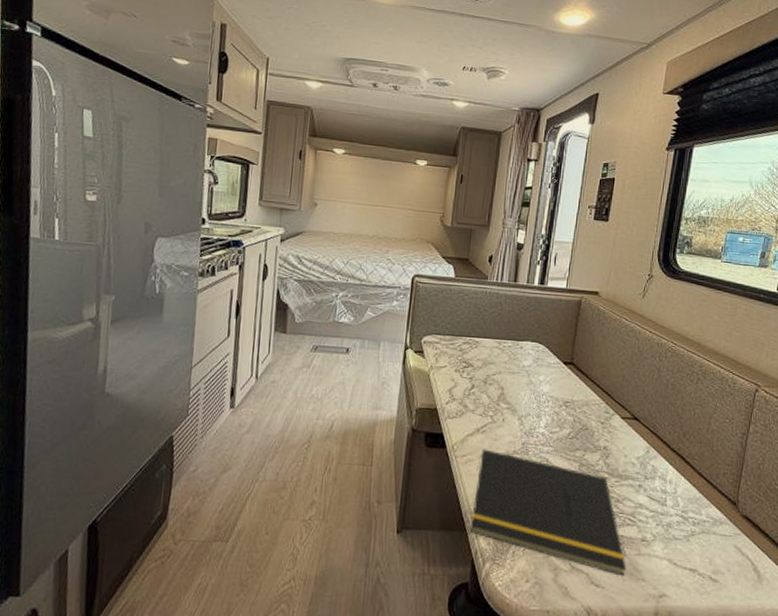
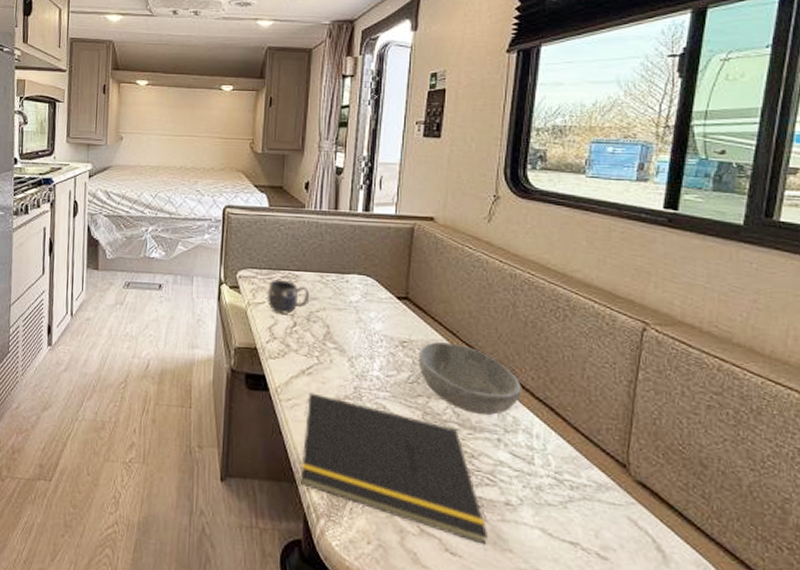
mug: none [448,345,487,377] -> present [267,280,309,314]
bowl: none [578,401,661,465] -> present [418,341,523,416]

